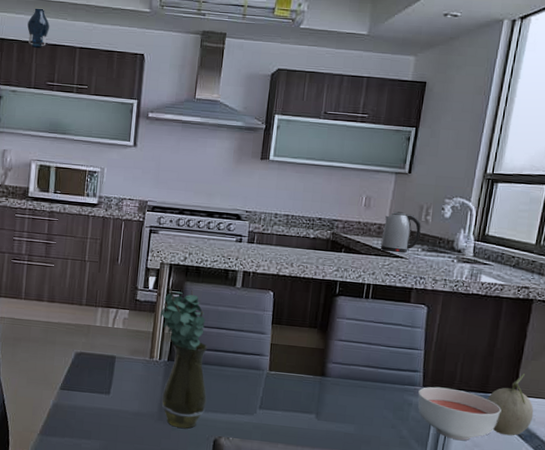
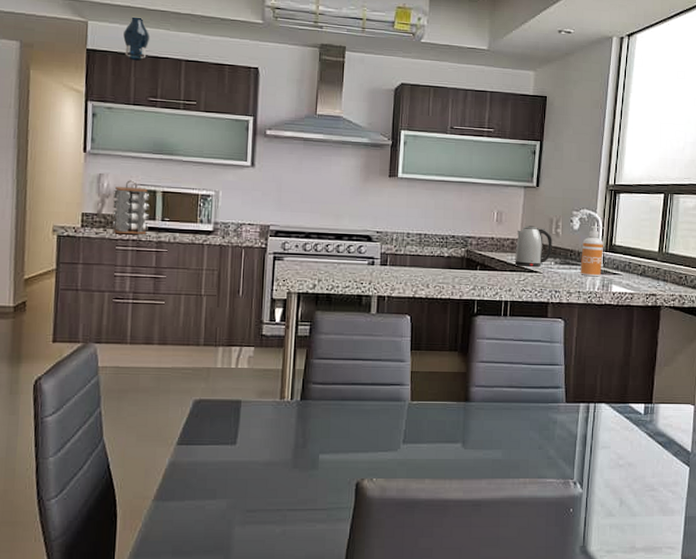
spice rack: none [13,156,45,205] -> present [112,180,150,235]
vase: present [160,286,208,429] -> none [289,317,346,474]
bowl: present [417,386,502,441] -> none [562,401,641,455]
soap dispenser: none [447,214,477,266] -> present [579,225,604,277]
fruit: present [487,373,534,436] -> none [627,380,671,444]

